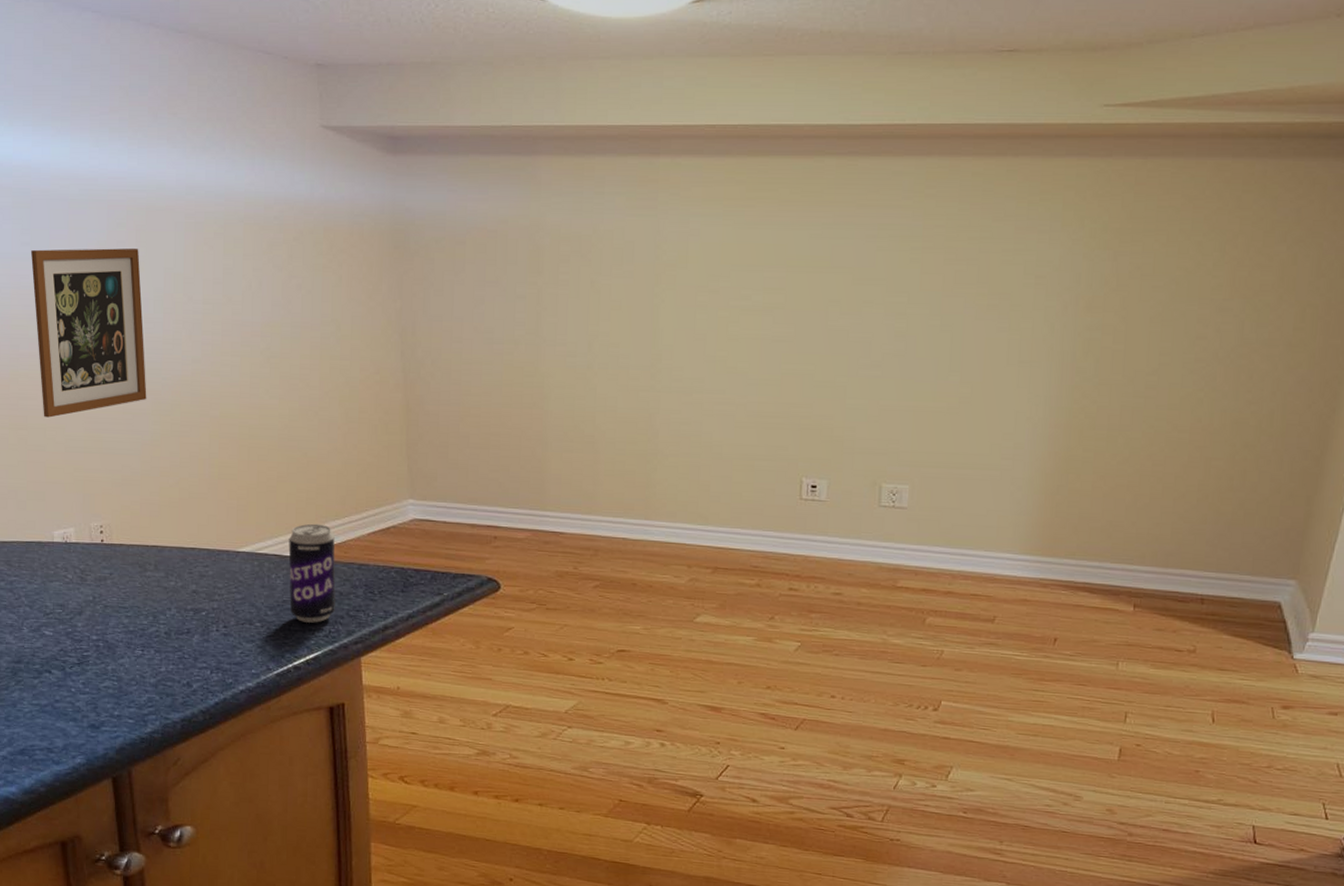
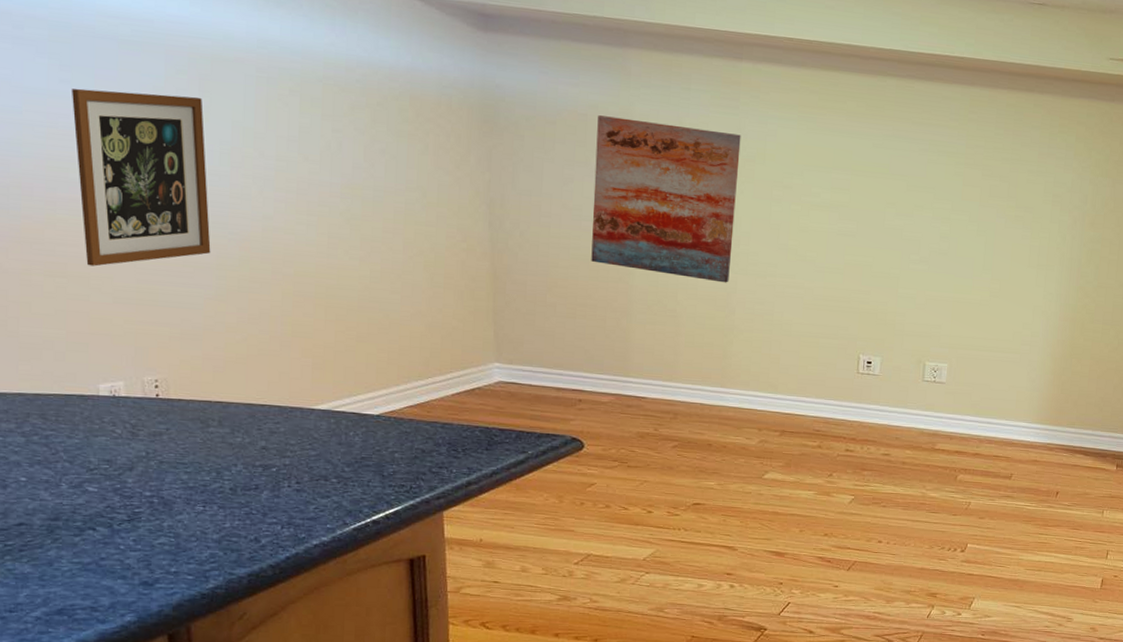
beverage can: present [288,523,336,623] -> none [368,383,418,479]
wall art: none [504,230,661,403] -> present [591,115,741,283]

